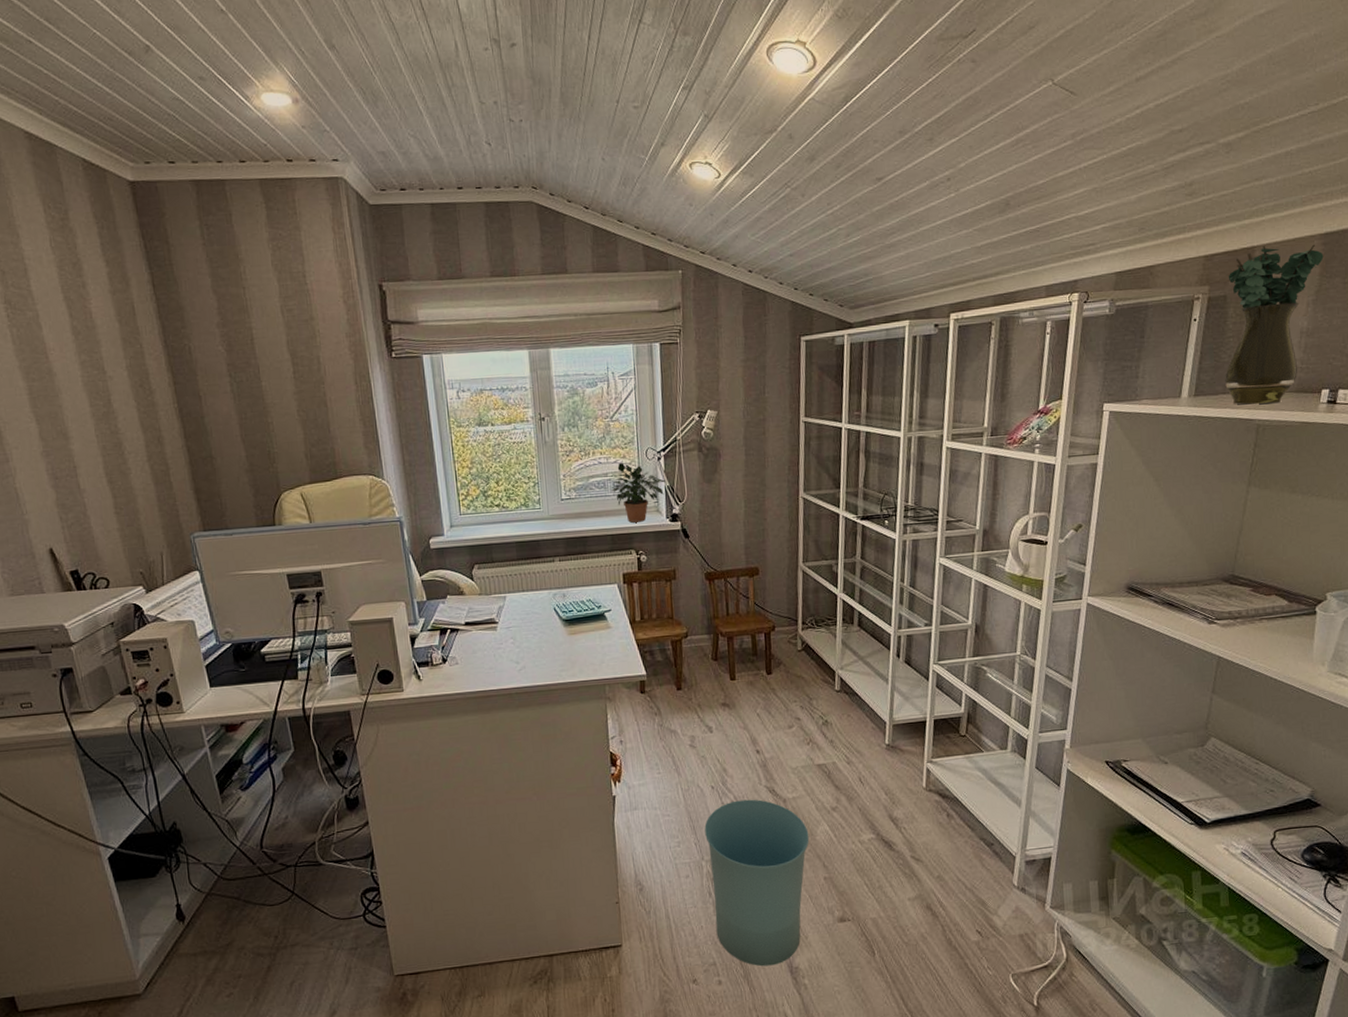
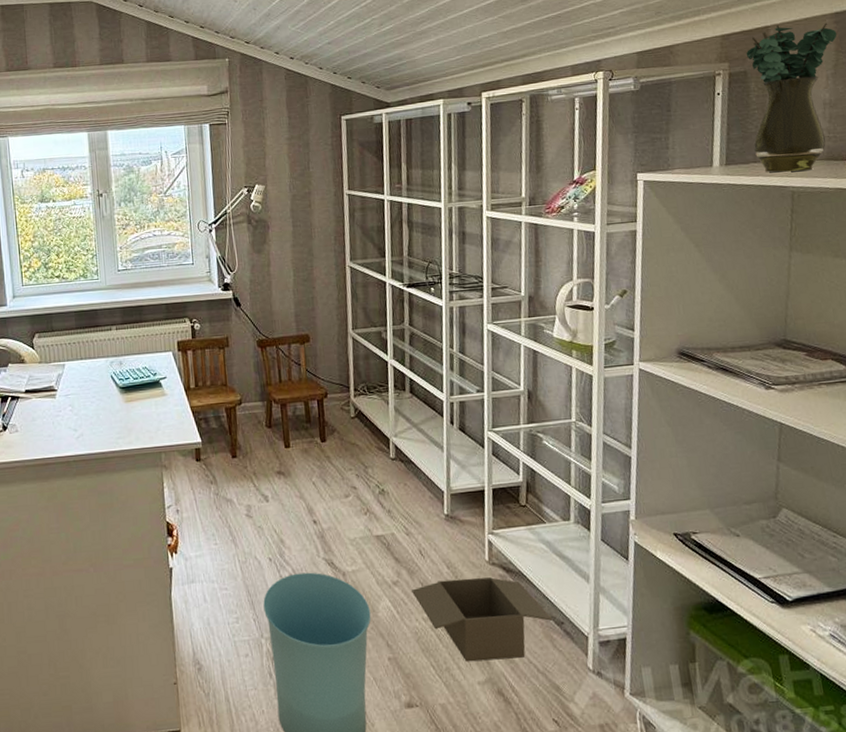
potted plant: present [611,463,666,524] -> none [165,235,217,293]
cardboard box: none [850,803,983,881] -> present [412,577,553,662]

